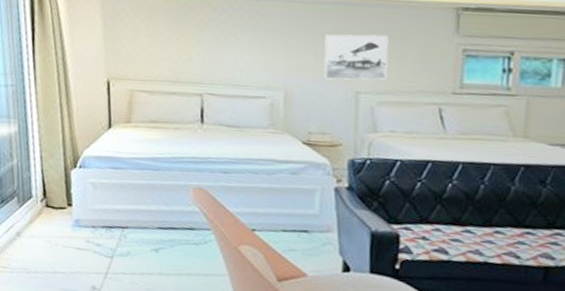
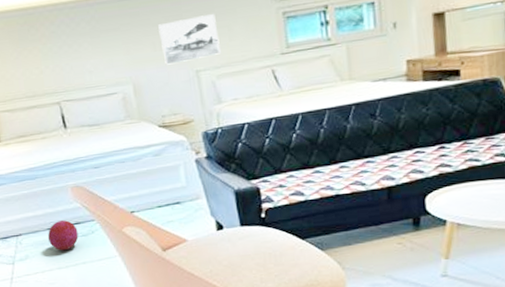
ball: none [155,221,190,256] -> present [47,220,79,251]

